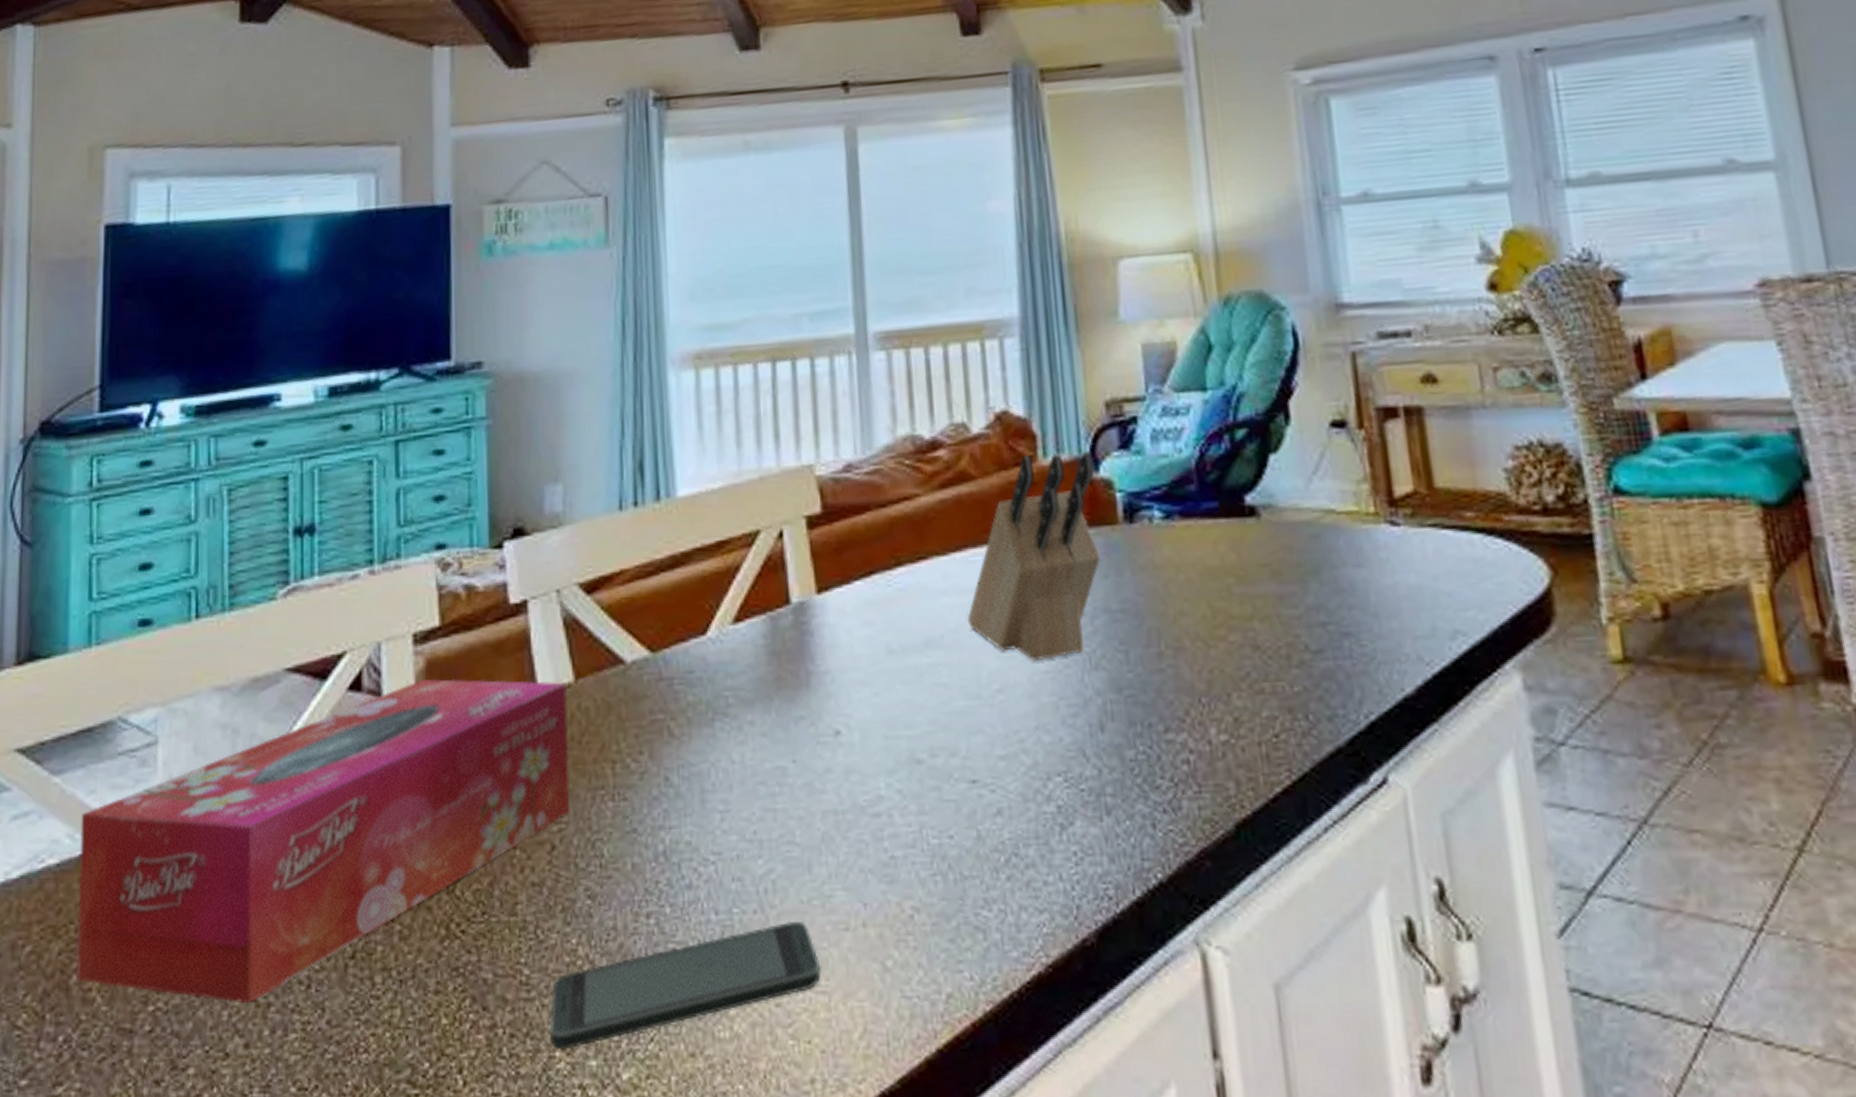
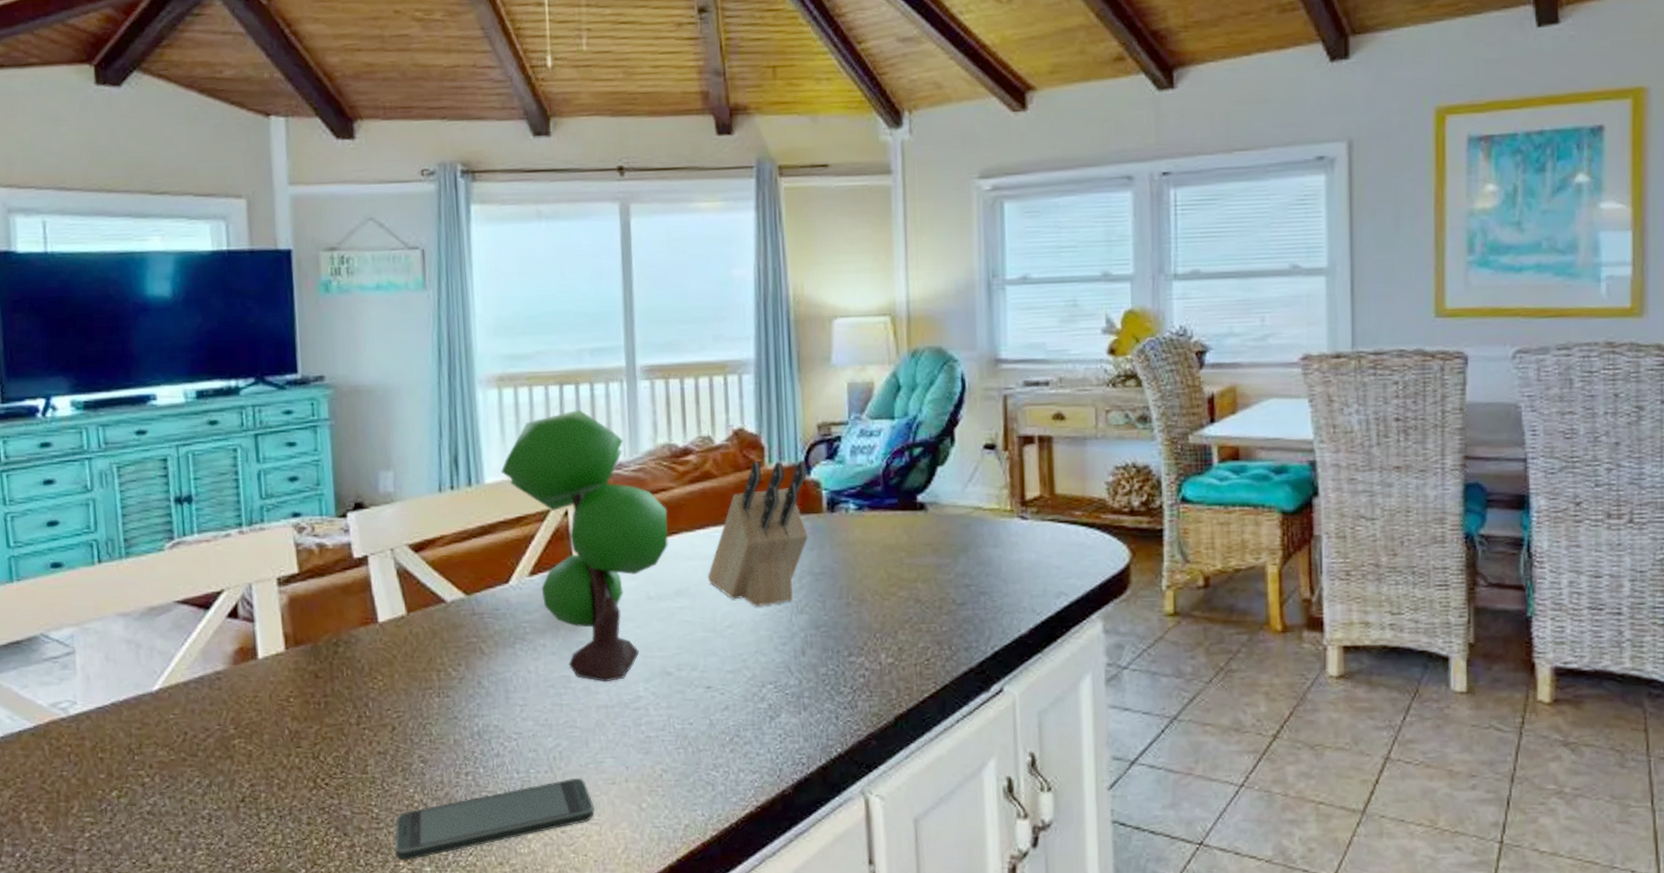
tissue box: present [76,678,570,1004] -> none [17,611,406,832]
plant: none [697,393,915,776] -> present [501,409,669,683]

